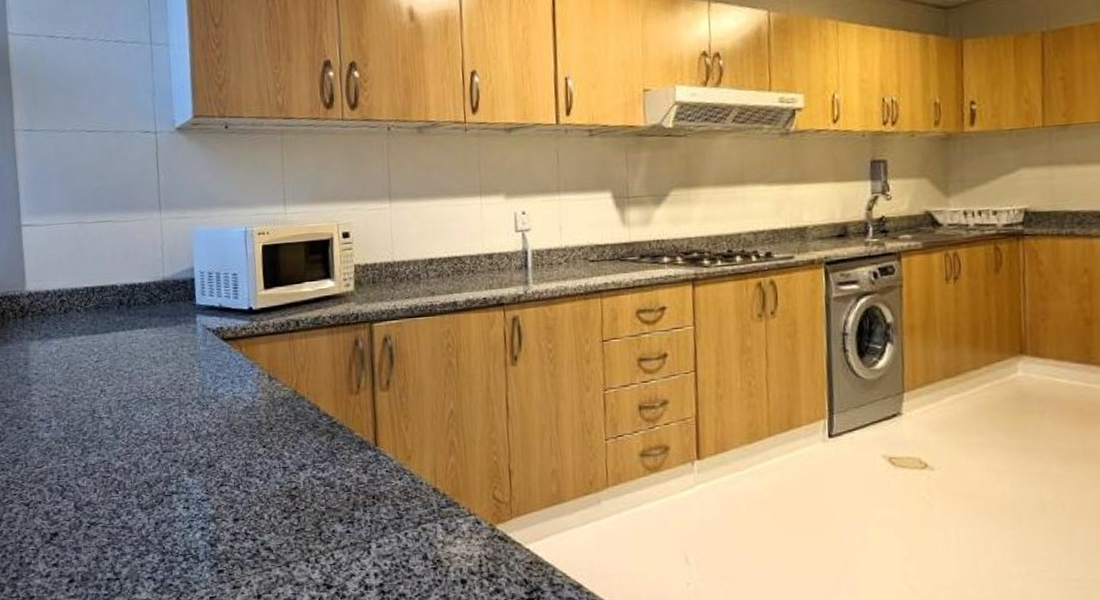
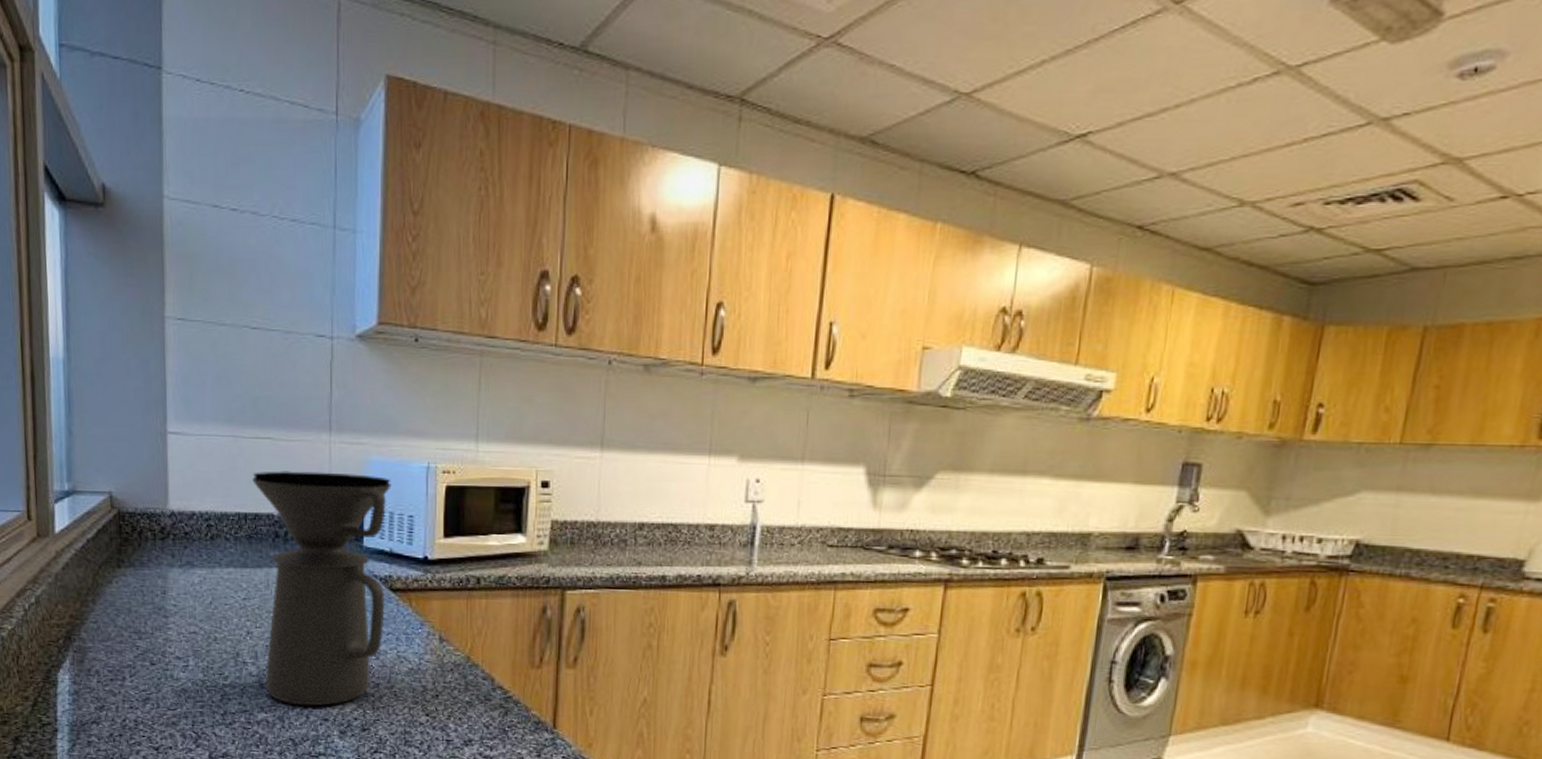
coffee maker: none [96,243,220,451] -> present [252,471,391,706]

